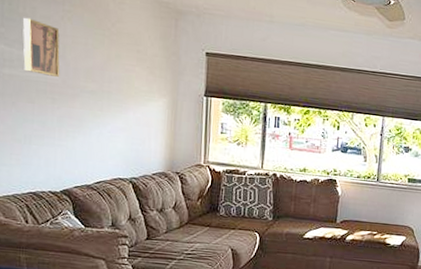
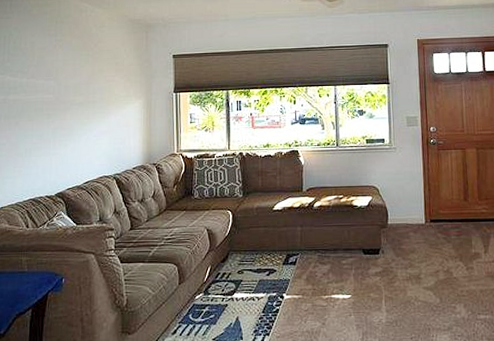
wall art: present [23,17,60,77] -> none [24,51,54,96]

